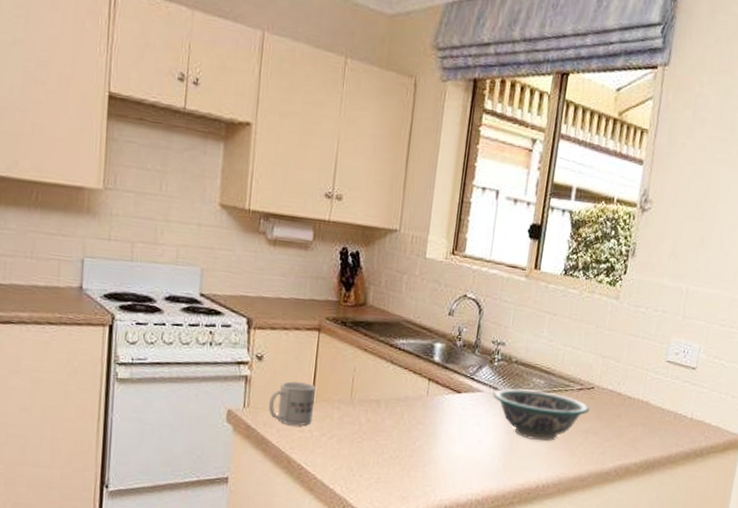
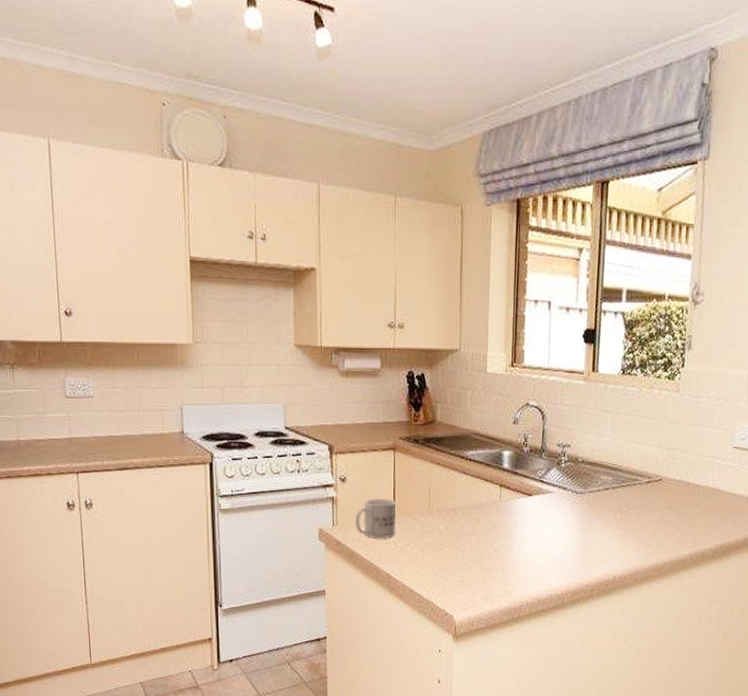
bowl: present [493,388,590,441] -> none [563,487,660,534]

